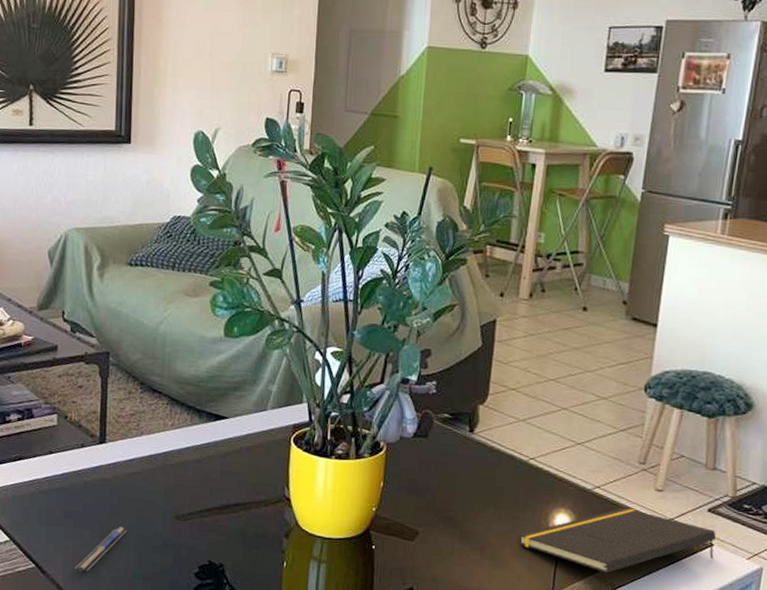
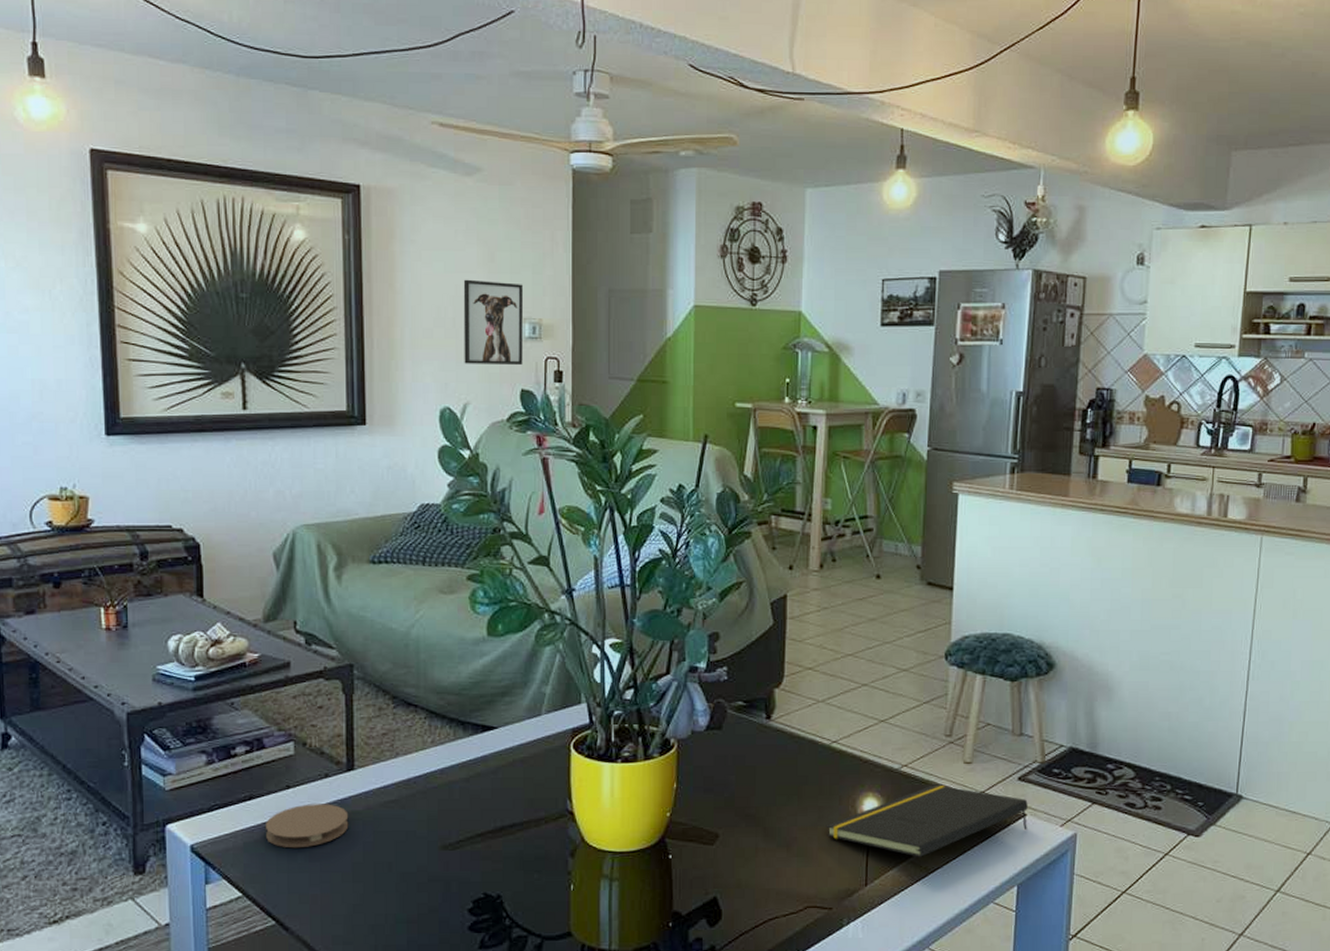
coaster: none [30,468,99,505] -> present [265,804,349,848]
pen: present [75,526,127,572] -> none [324,864,386,923]
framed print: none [217,16,274,97] -> present [463,279,524,366]

